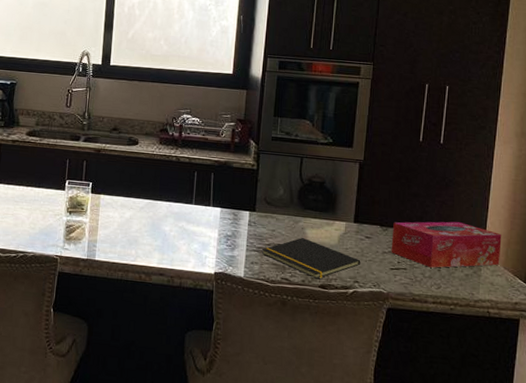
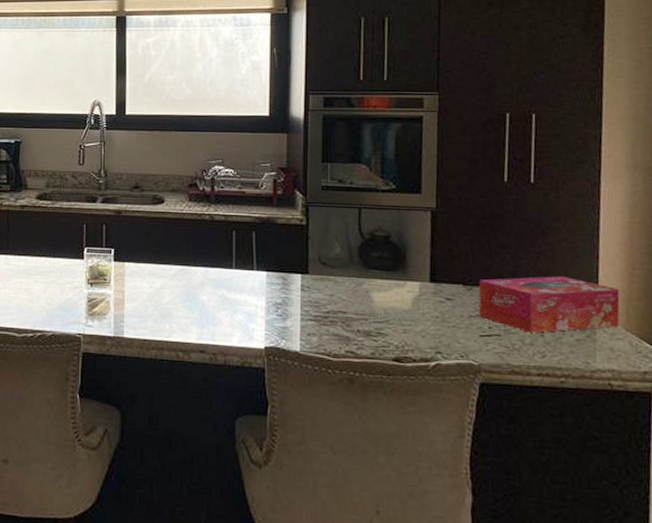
notepad: present [262,238,361,279] -> none [320,303,443,351]

